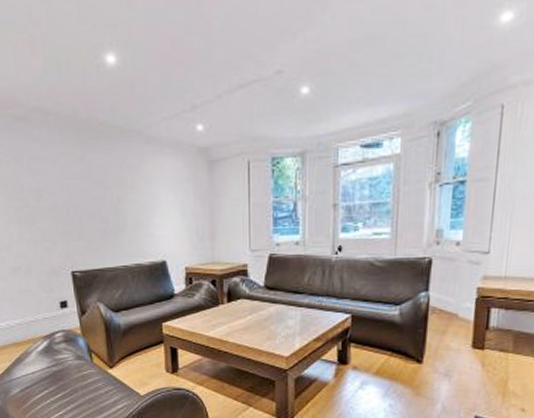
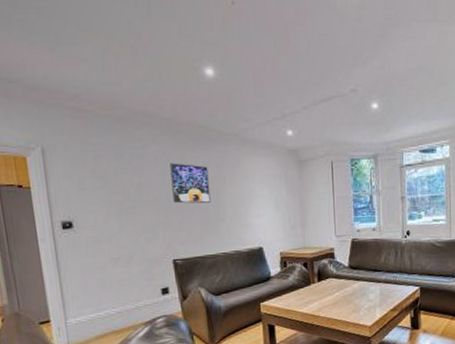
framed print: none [68,165,111,211] -> present [170,163,211,204]

